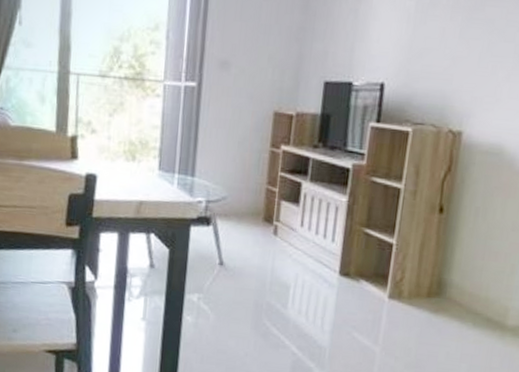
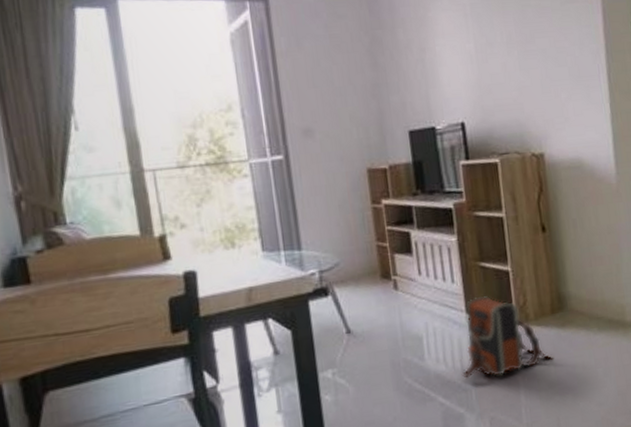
backpack: none [319,261,417,343] -> present [461,295,553,380]

